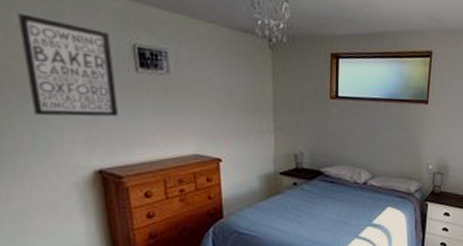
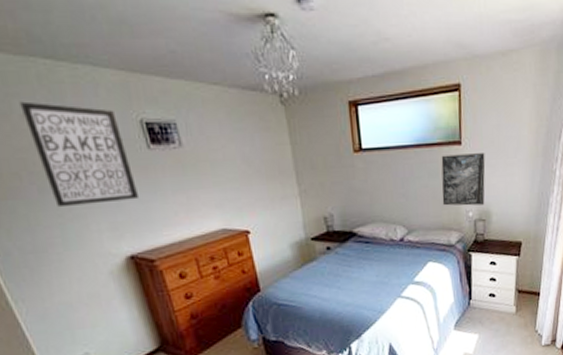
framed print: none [406,111,448,160] -> present [441,153,486,206]

